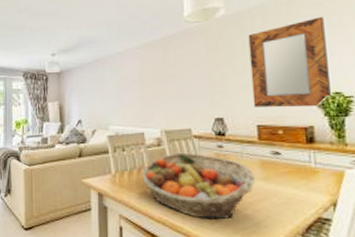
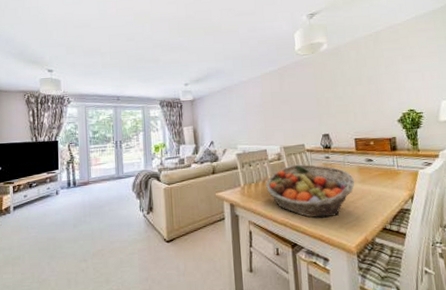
home mirror: present [248,17,331,108] -> none [345,51,407,124]

